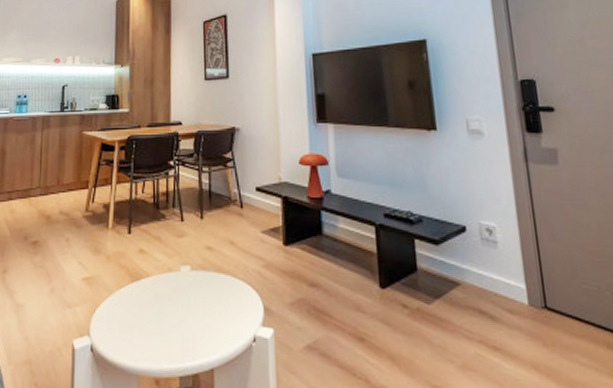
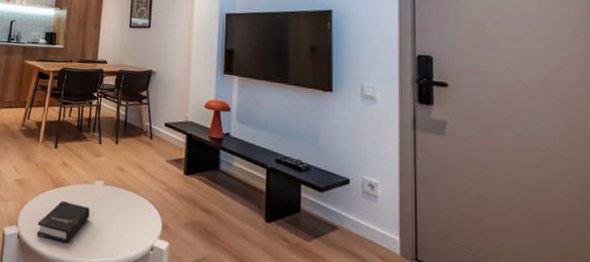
hardback book: none [114,297,177,349] -> present [36,201,90,244]

